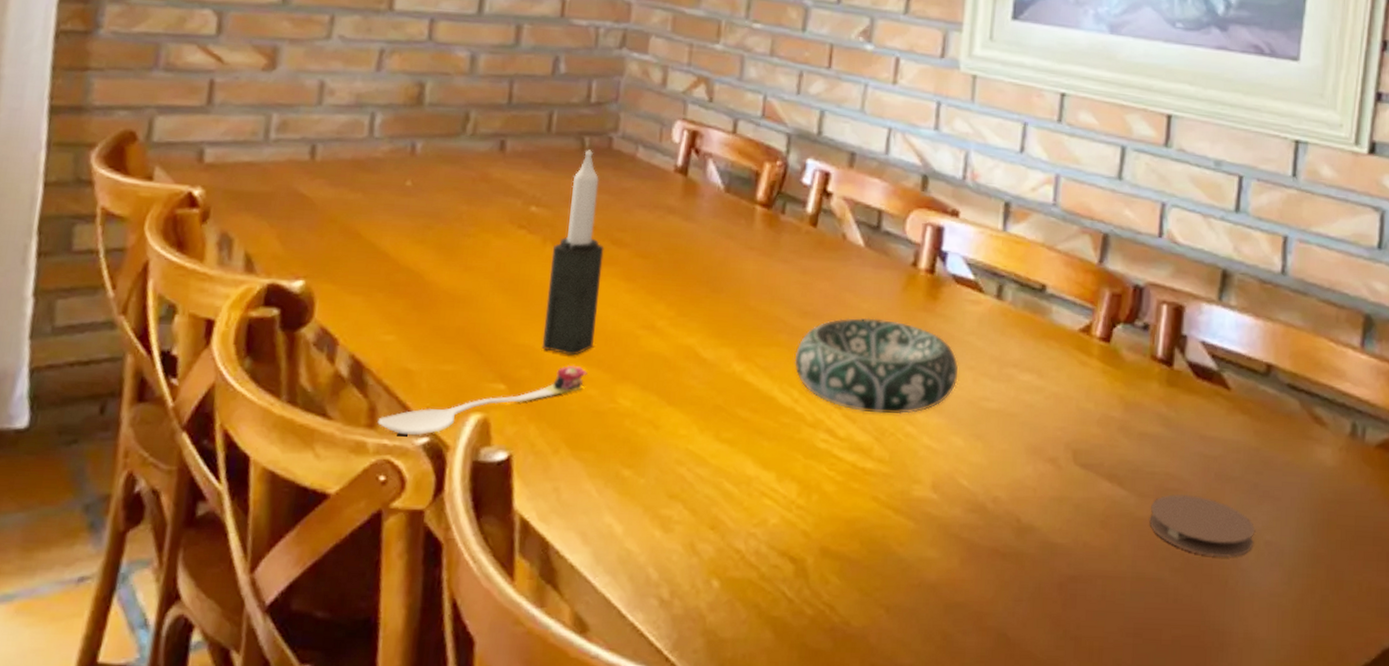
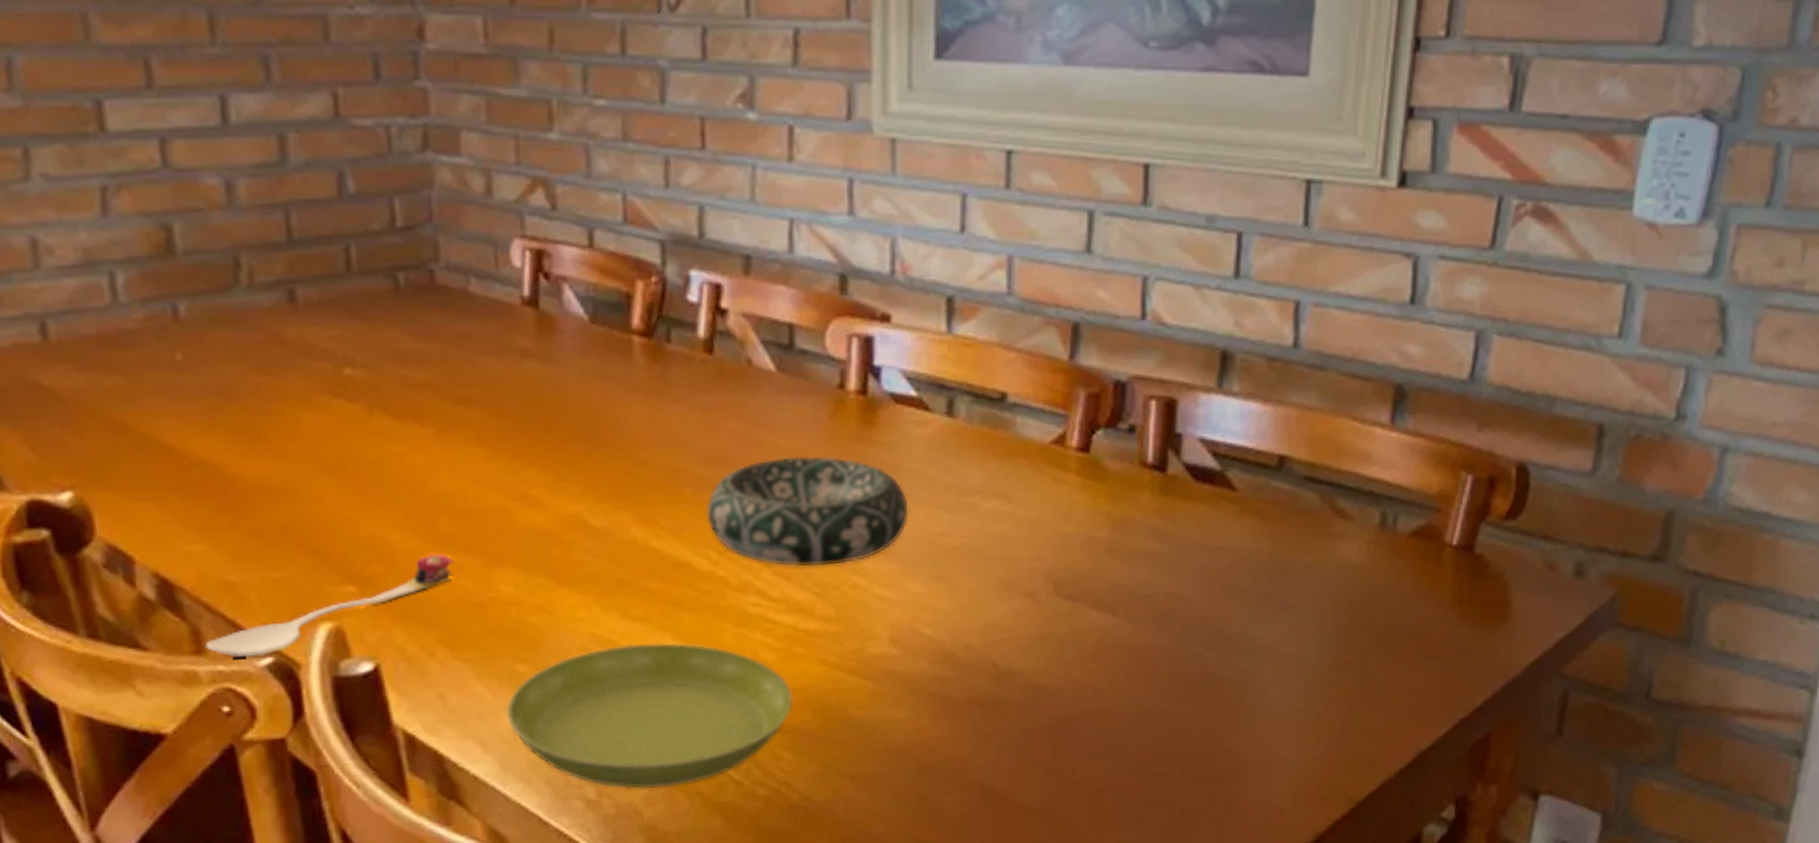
candle: present [541,150,604,356] -> none [382,289,455,543]
saucer: none [607,462,846,597] -> present [507,642,793,789]
coaster: present [1149,494,1254,558] -> none [1148,613,1270,678]

